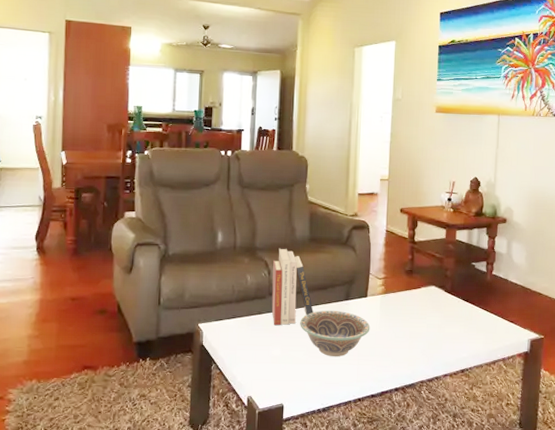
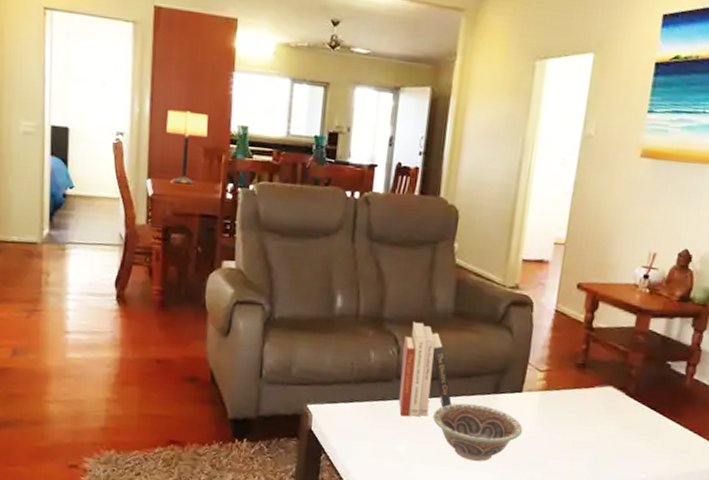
table lamp: none [77,97,110,154] -> present [166,109,208,185]

